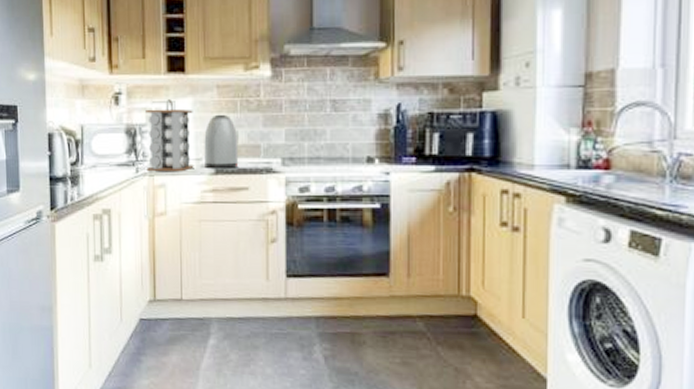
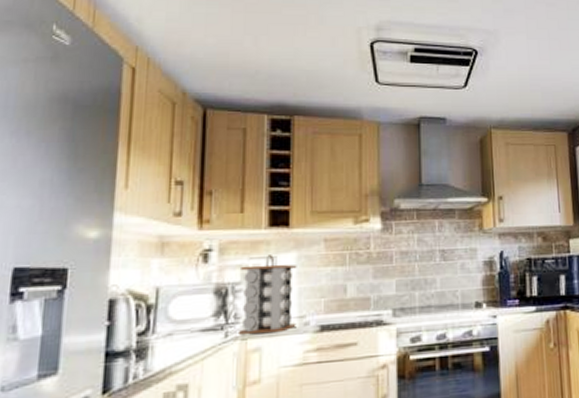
kettle: present [204,114,239,170] -> none [308,268,347,327]

